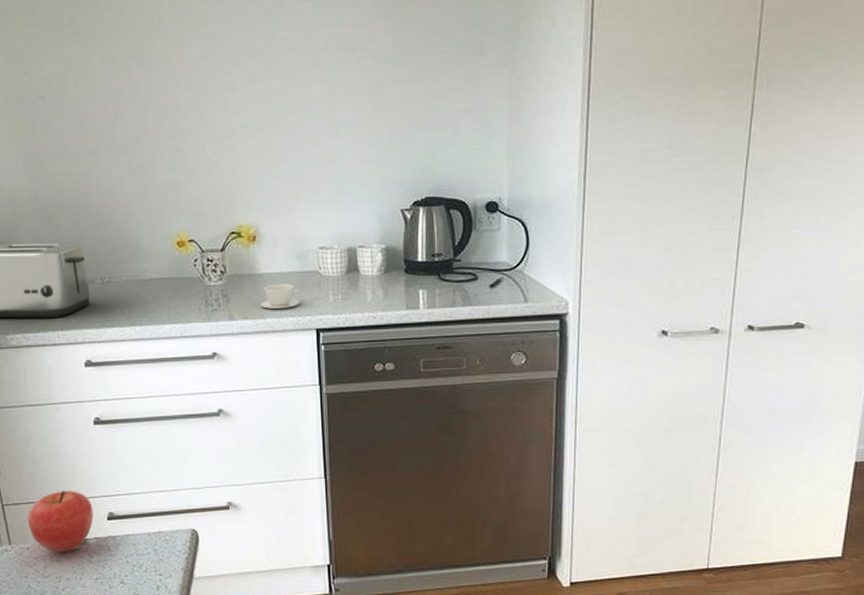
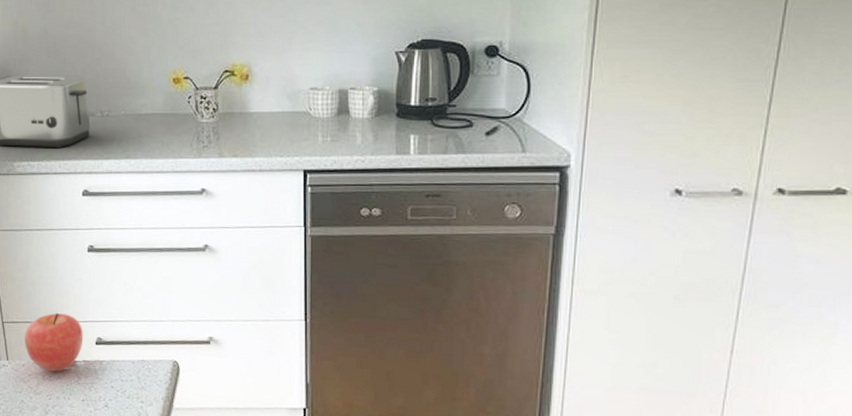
teacup: present [260,284,300,309] -> none [249,124,289,148]

